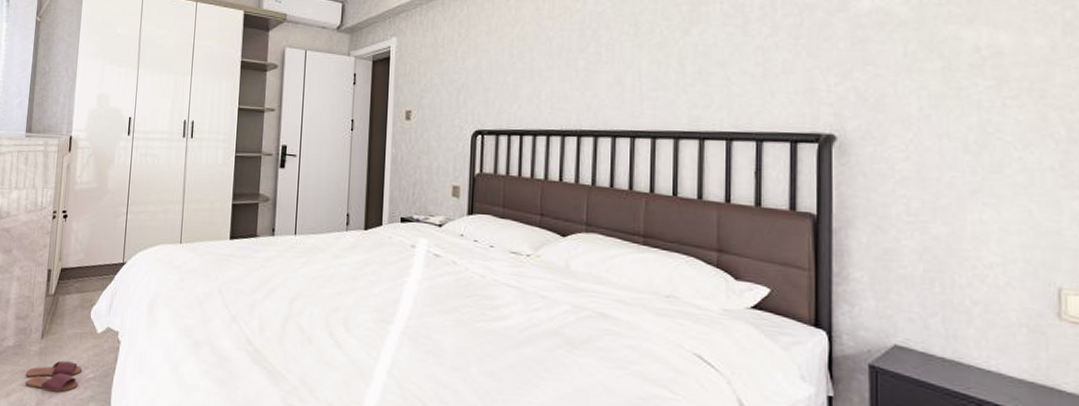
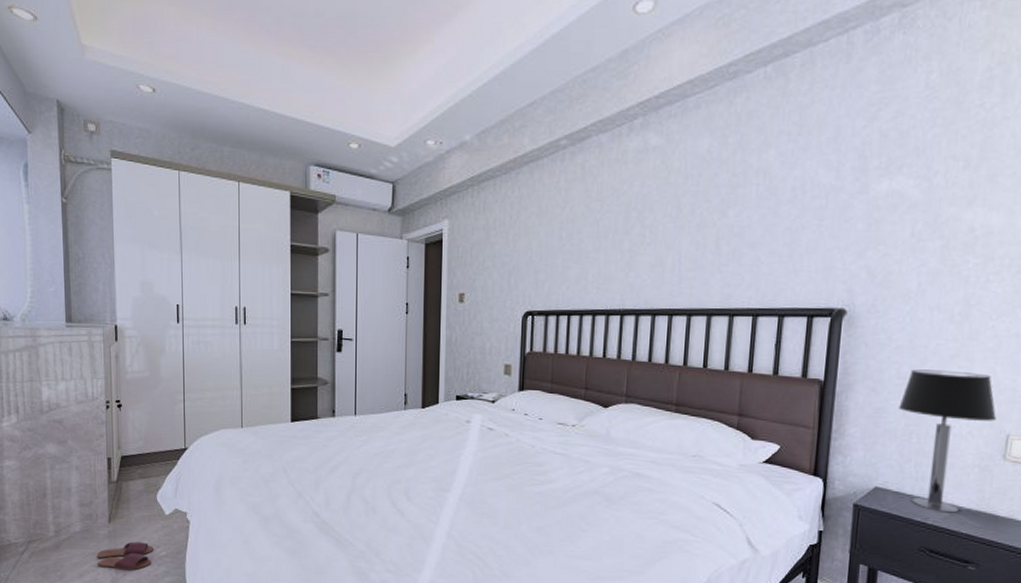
table lamp: none [913,205,1042,384] -> present [899,369,997,513]

